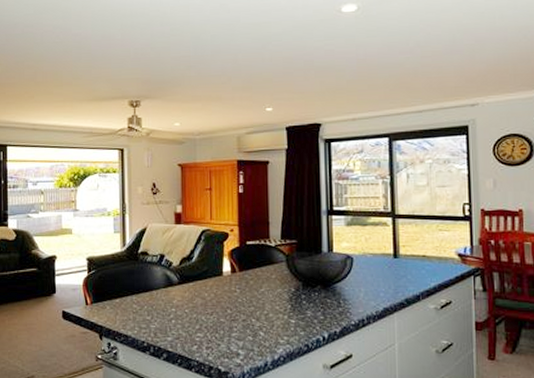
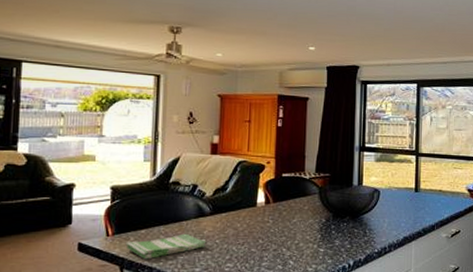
dish towel: none [103,303,177,328] -> present [125,233,207,260]

